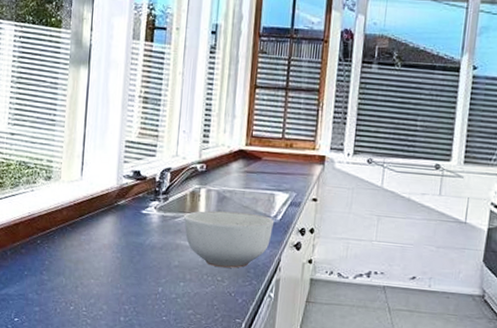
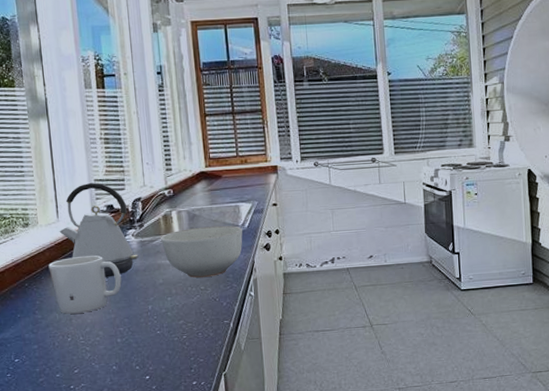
mug: none [63,220,136,283] -> present [48,255,122,314]
kettle: none [80,143,158,249] -> present [59,182,139,278]

